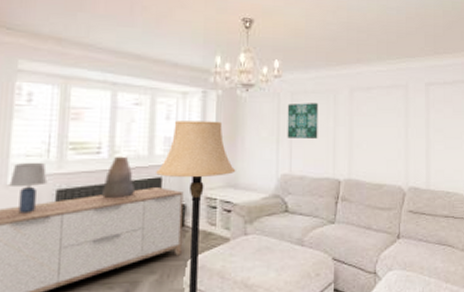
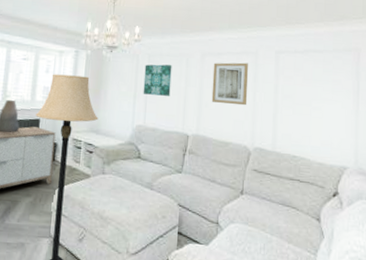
wall art: none [362,97,399,144] -> present [211,62,248,106]

